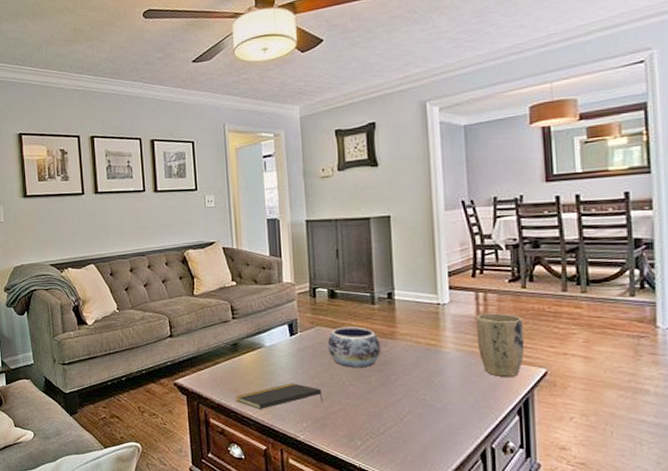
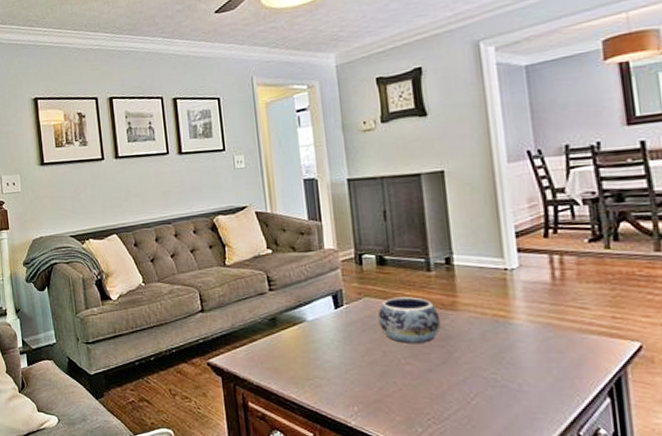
notepad: present [236,383,324,409] -> none [277,361,377,391]
plant pot: present [476,313,525,378] -> none [551,278,613,354]

